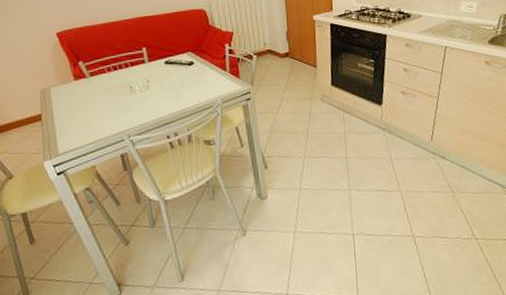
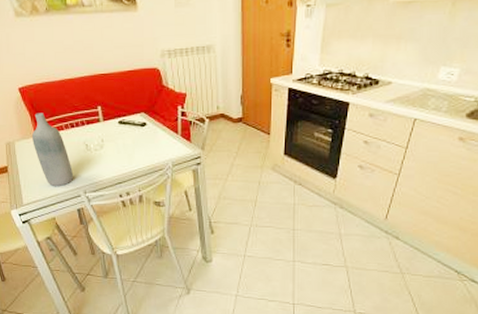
bottle: none [69,56,117,132] -> present [31,113,74,186]

